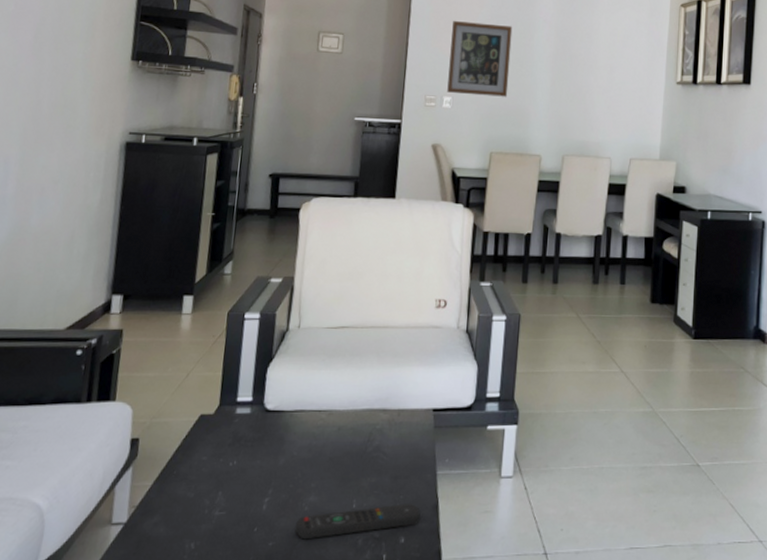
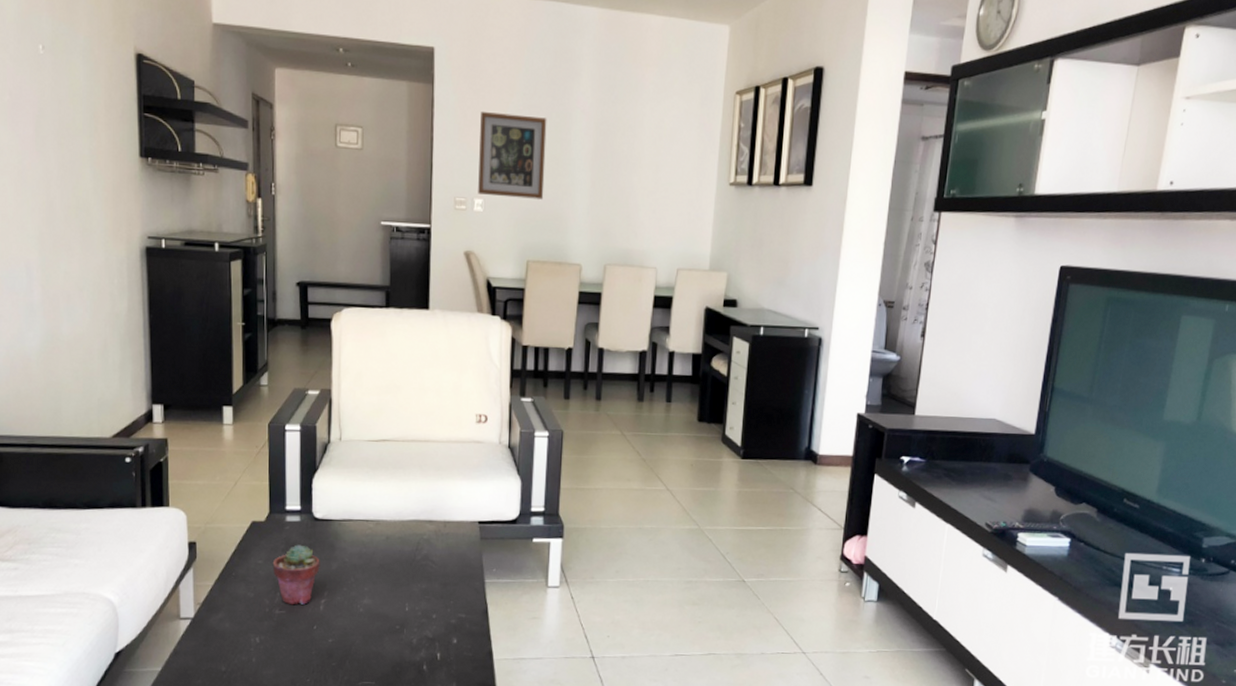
potted succulent: none [217,438,268,505] -> present [272,544,320,605]
remote control: present [295,504,421,540] -> none [352,608,471,638]

